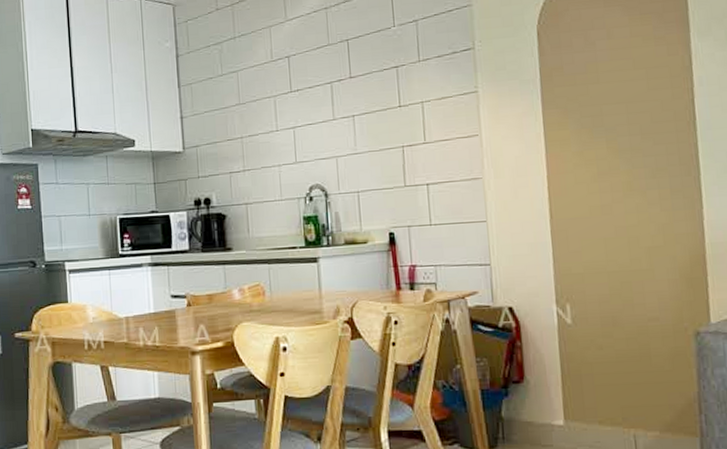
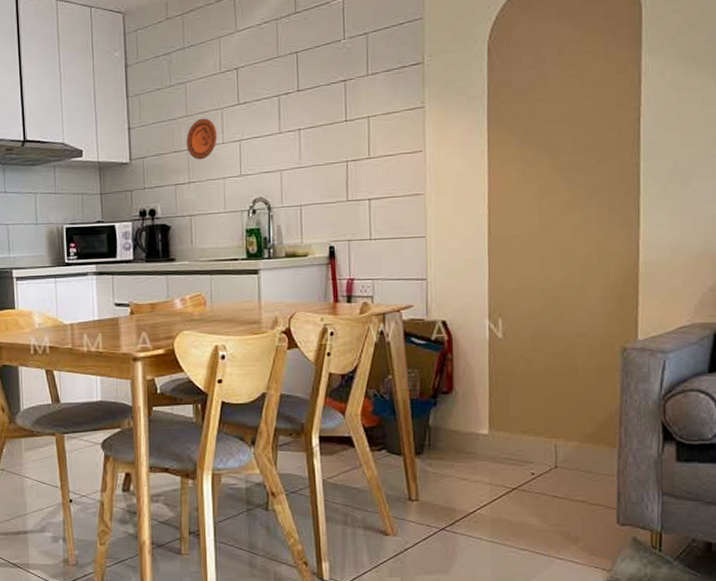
decorative plate: none [239,106,271,148] -> present [186,118,218,160]

